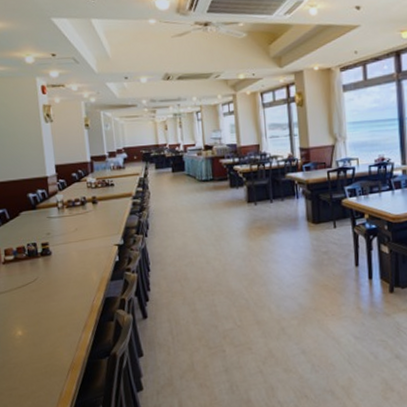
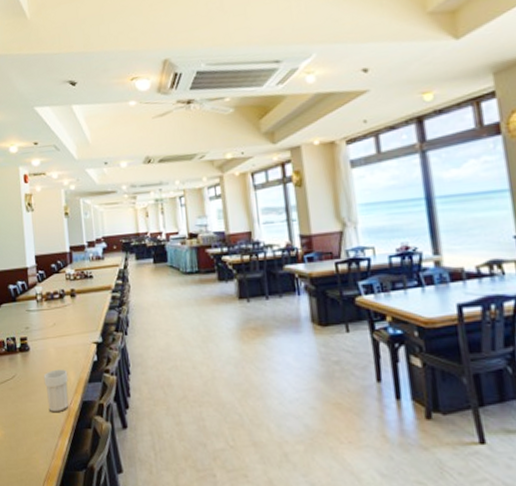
cup: none [66,270,92,310] -> present [43,369,69,413]

